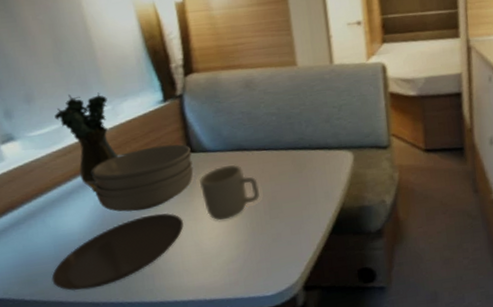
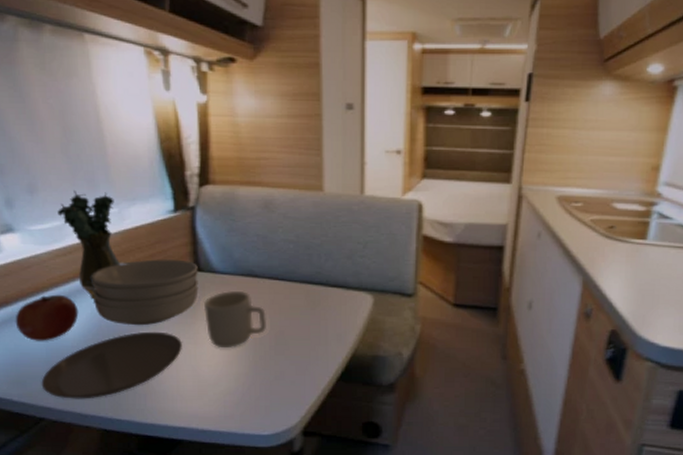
fruit: none [21,192,83,240] -> present [15,294,79,341]

